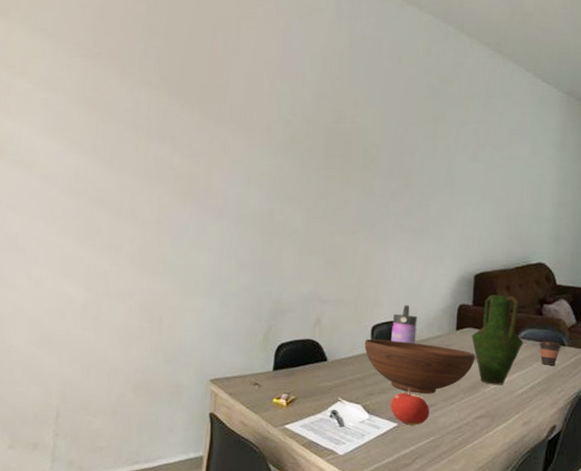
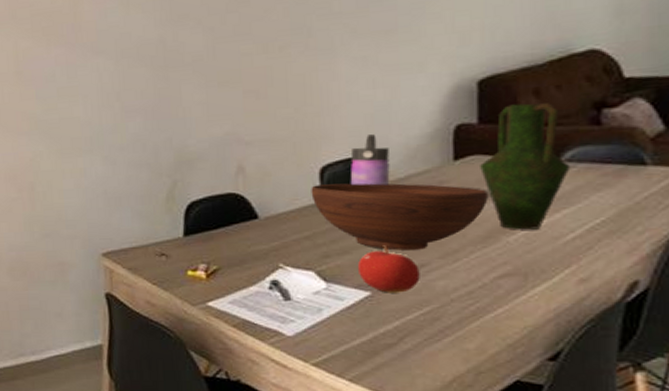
coffee cup: present [539,341,561,365] -> none [598,161,640,196]

